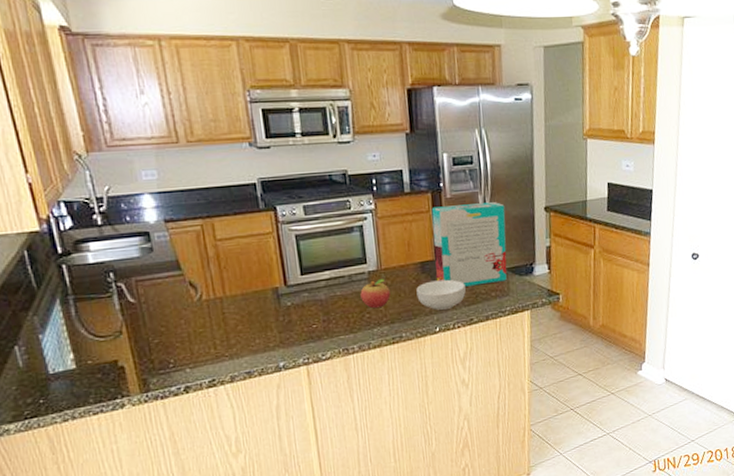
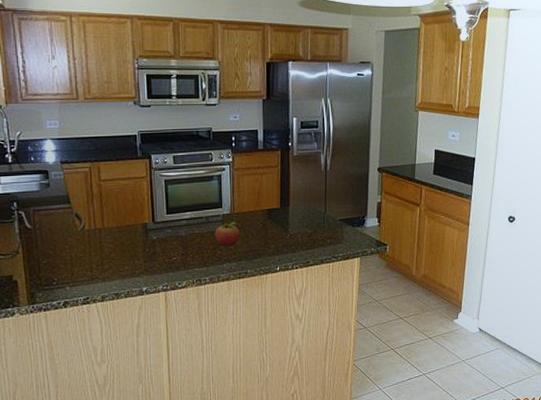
cereal bowl: present [416,279,466,310] -> none [262,225,305,252]
cereal box: present [431,202,508,287] -> none [280,161,343,233]

